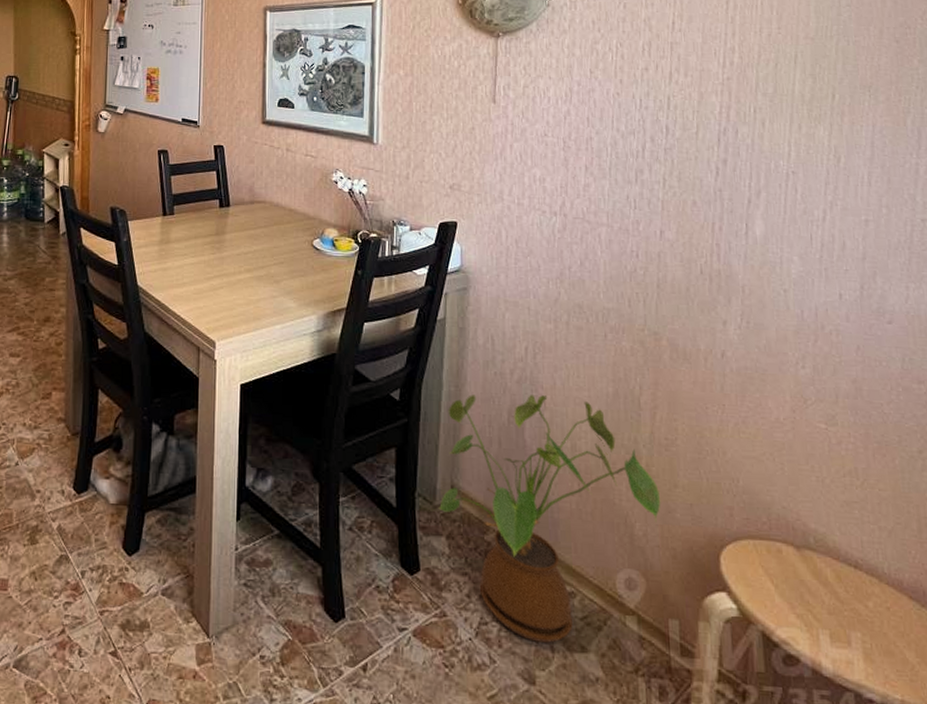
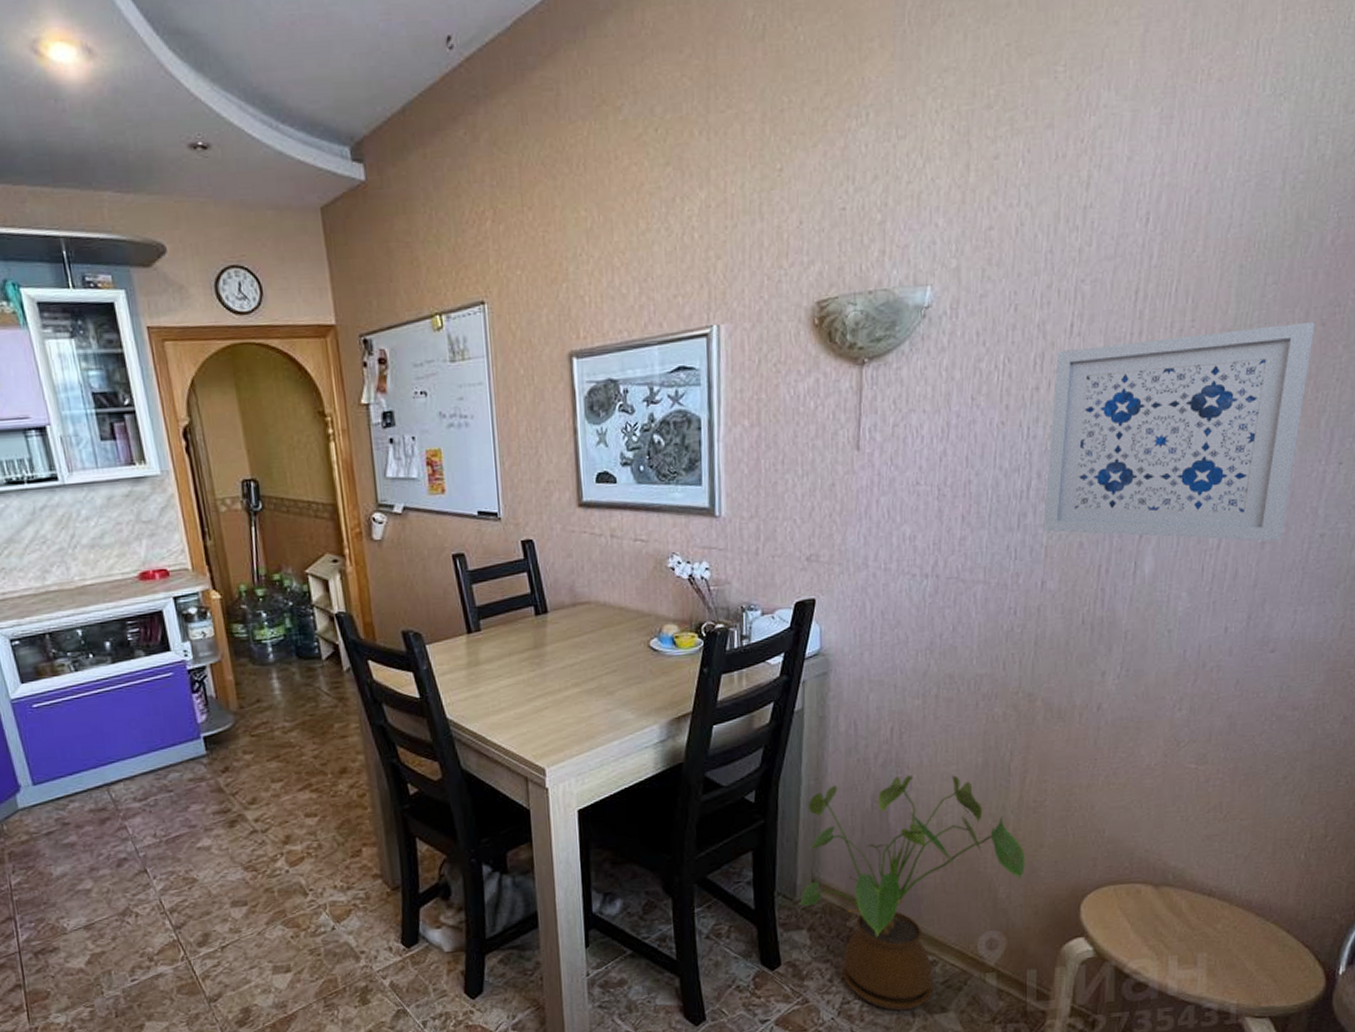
wall art: none [658,38,890,221] -> present [1043,321,1316,542]

